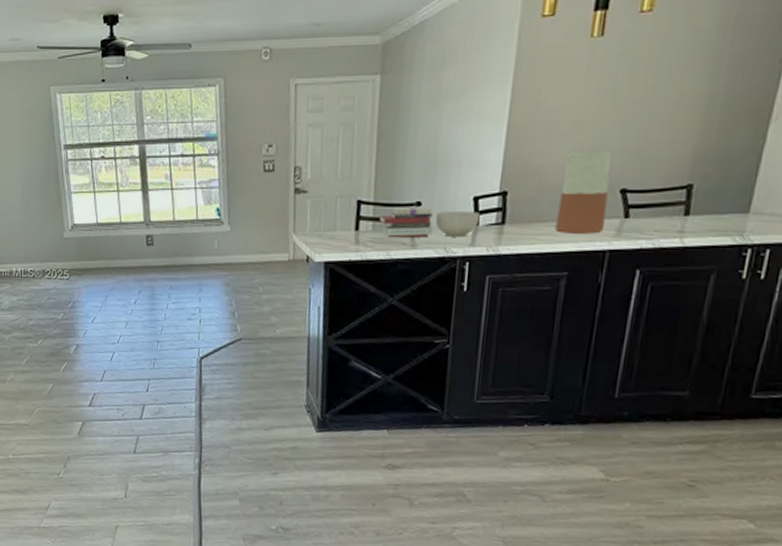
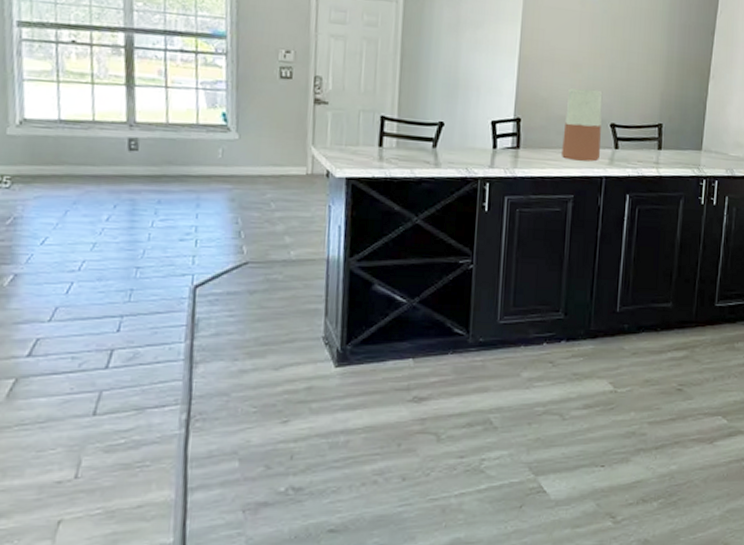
books: present [379,206,433,238] -> none [403,125,455,157]
bowl: present [435,211,480,237] -> none [457,133,498,159]

